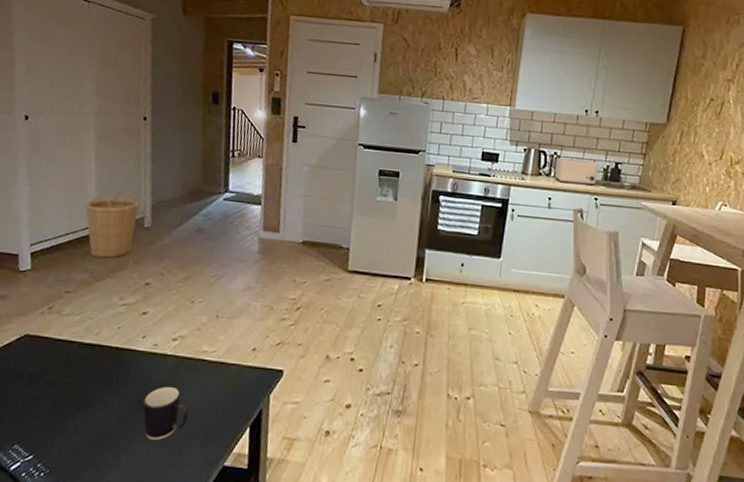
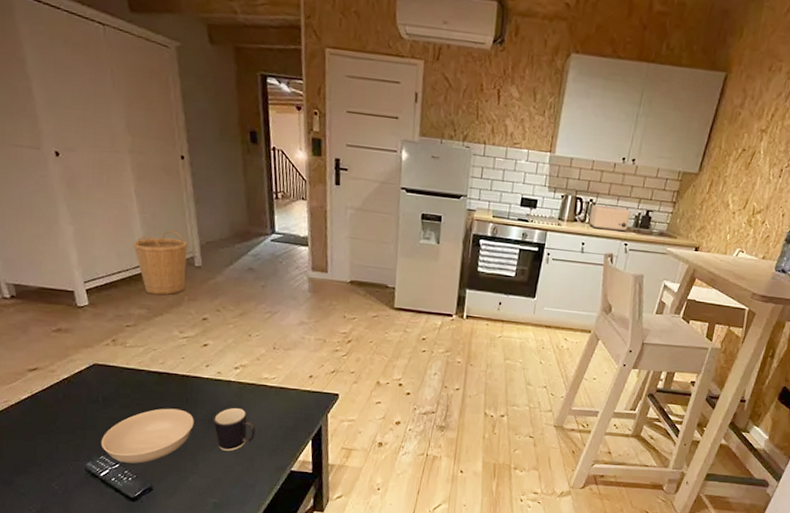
bowl: none [16,386,123,455] -> present [101,408,194,464]

